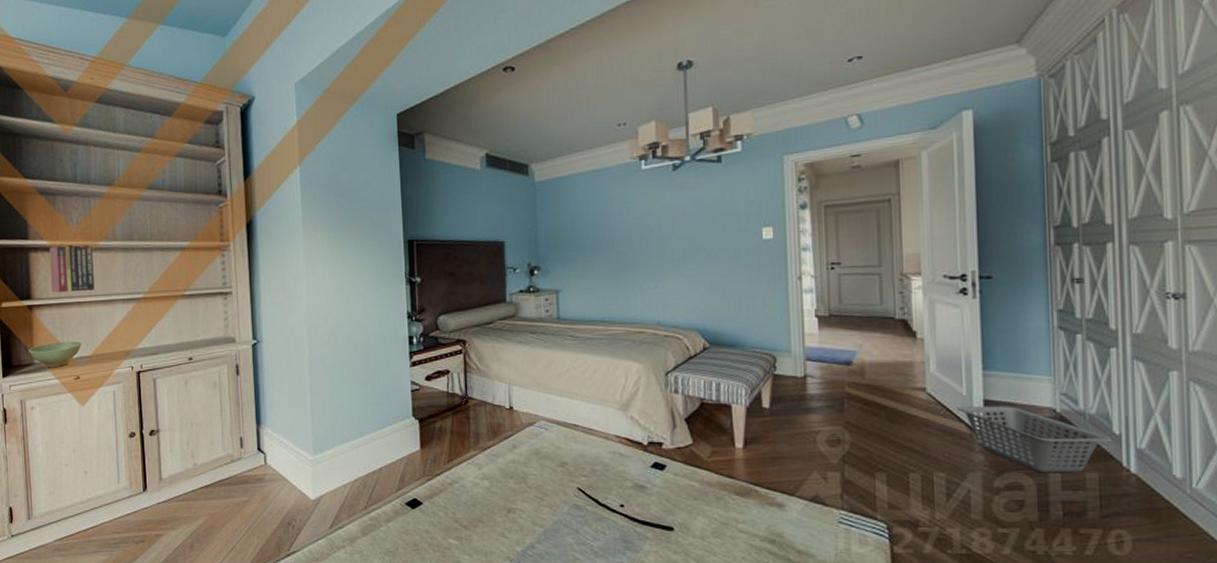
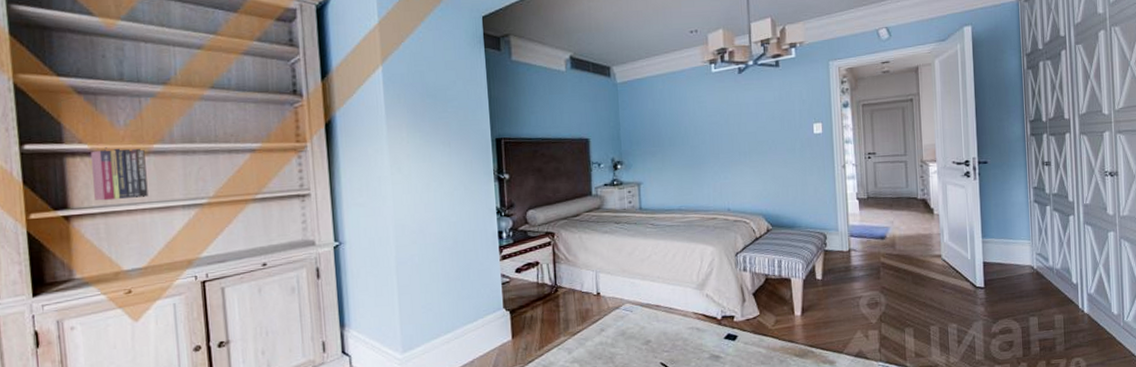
bowl: present [28,341,82,367] -> none [66,252,134,283]
laundry basket: present [956,406,1112,474] -> none [963,266,1072,319]

